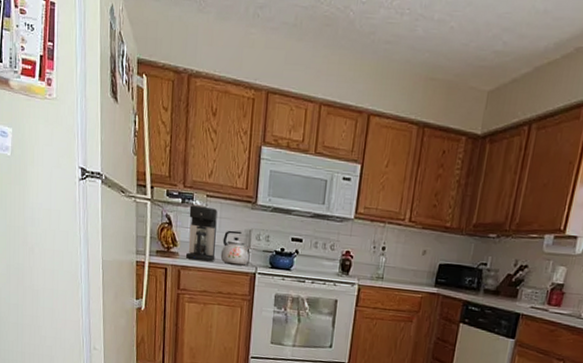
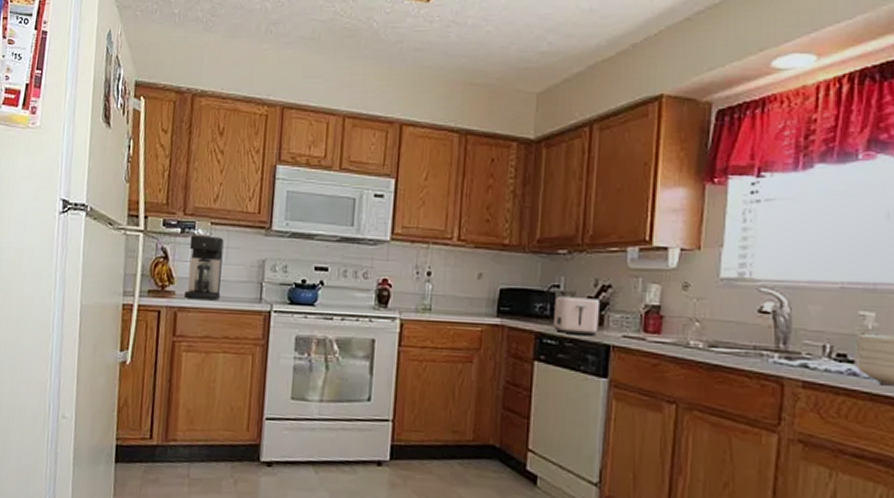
kettle: present [220,230,250,266] -> none [227,261,263,303]
toaster: none [478,273,517,306] -> present [554,297,599,336]

